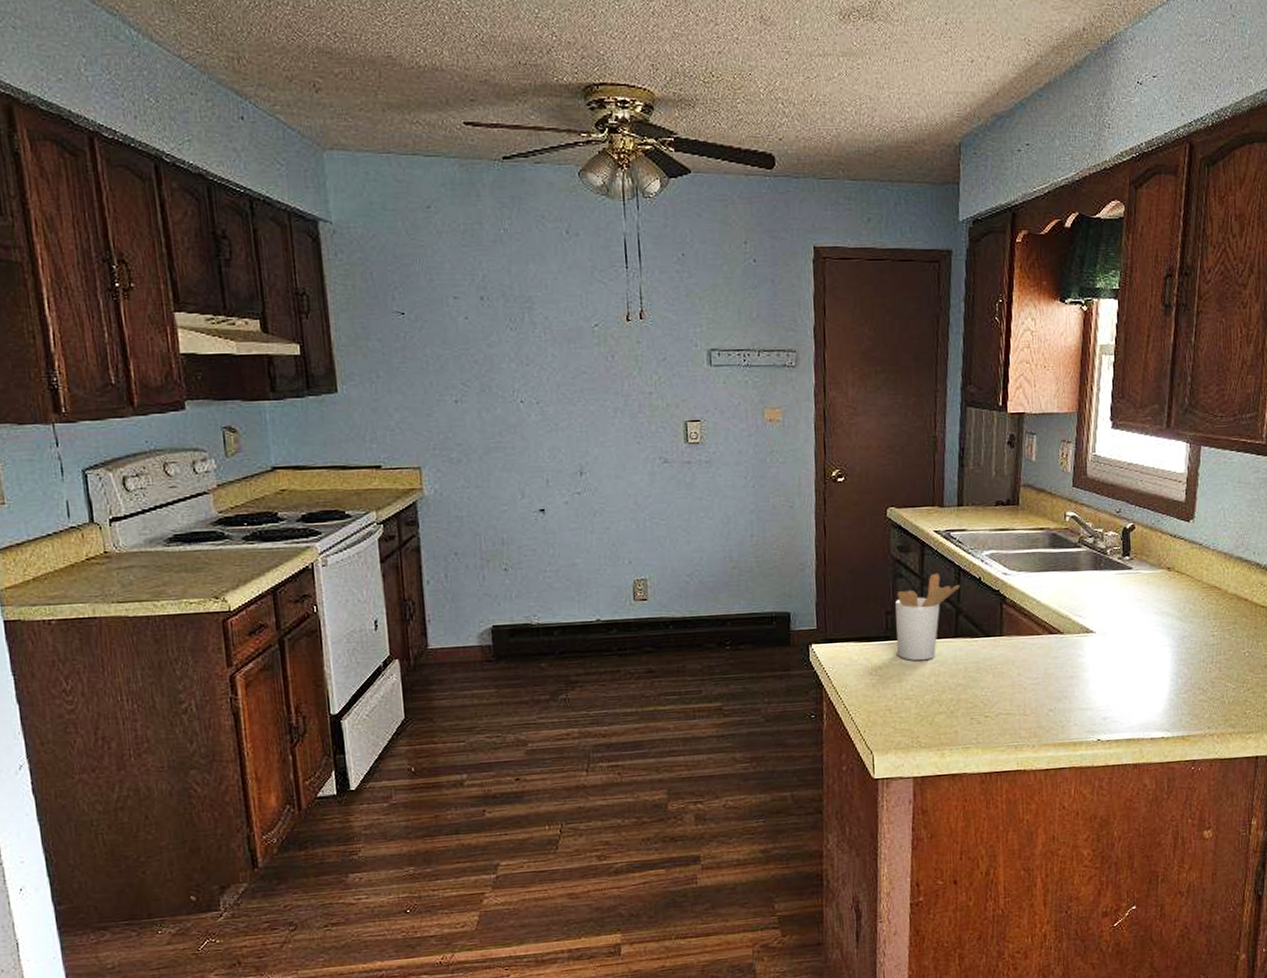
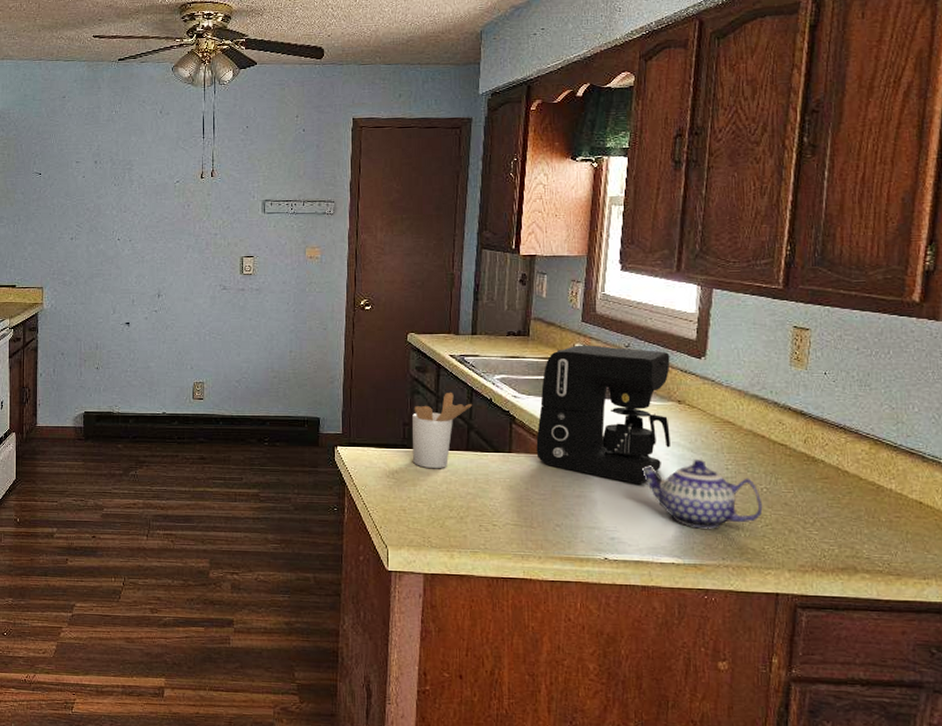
coffee maker: none [1028,512,1160,658] -> present [536,345,670,483]
teapot: none [1133,627,1245,699] -> present [642,459,763,529]

